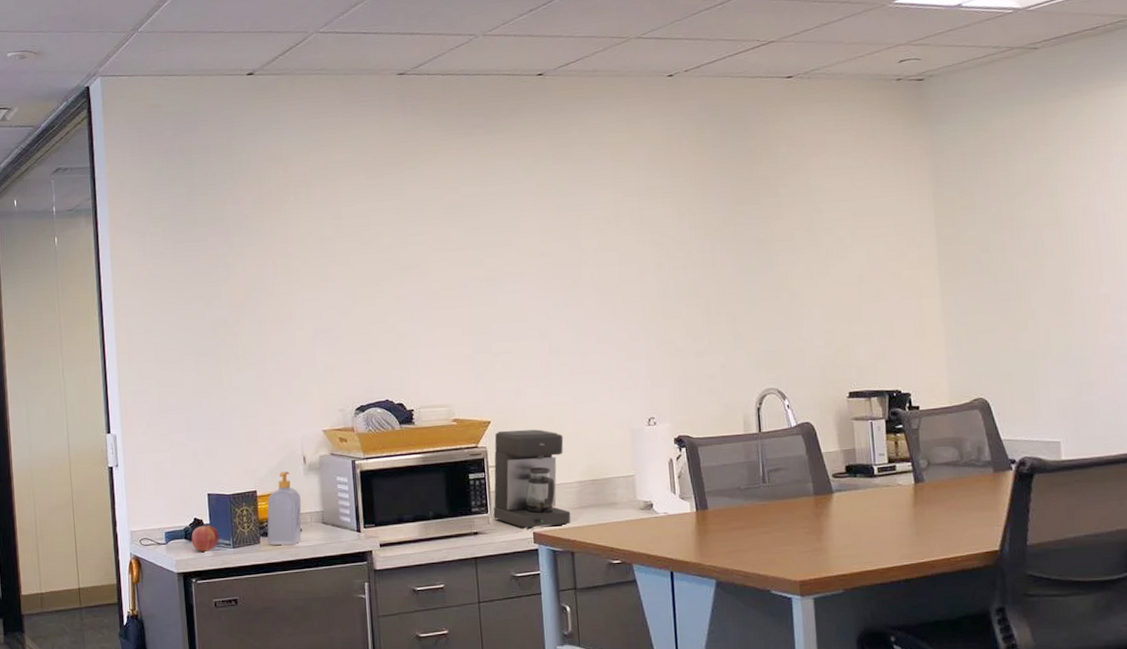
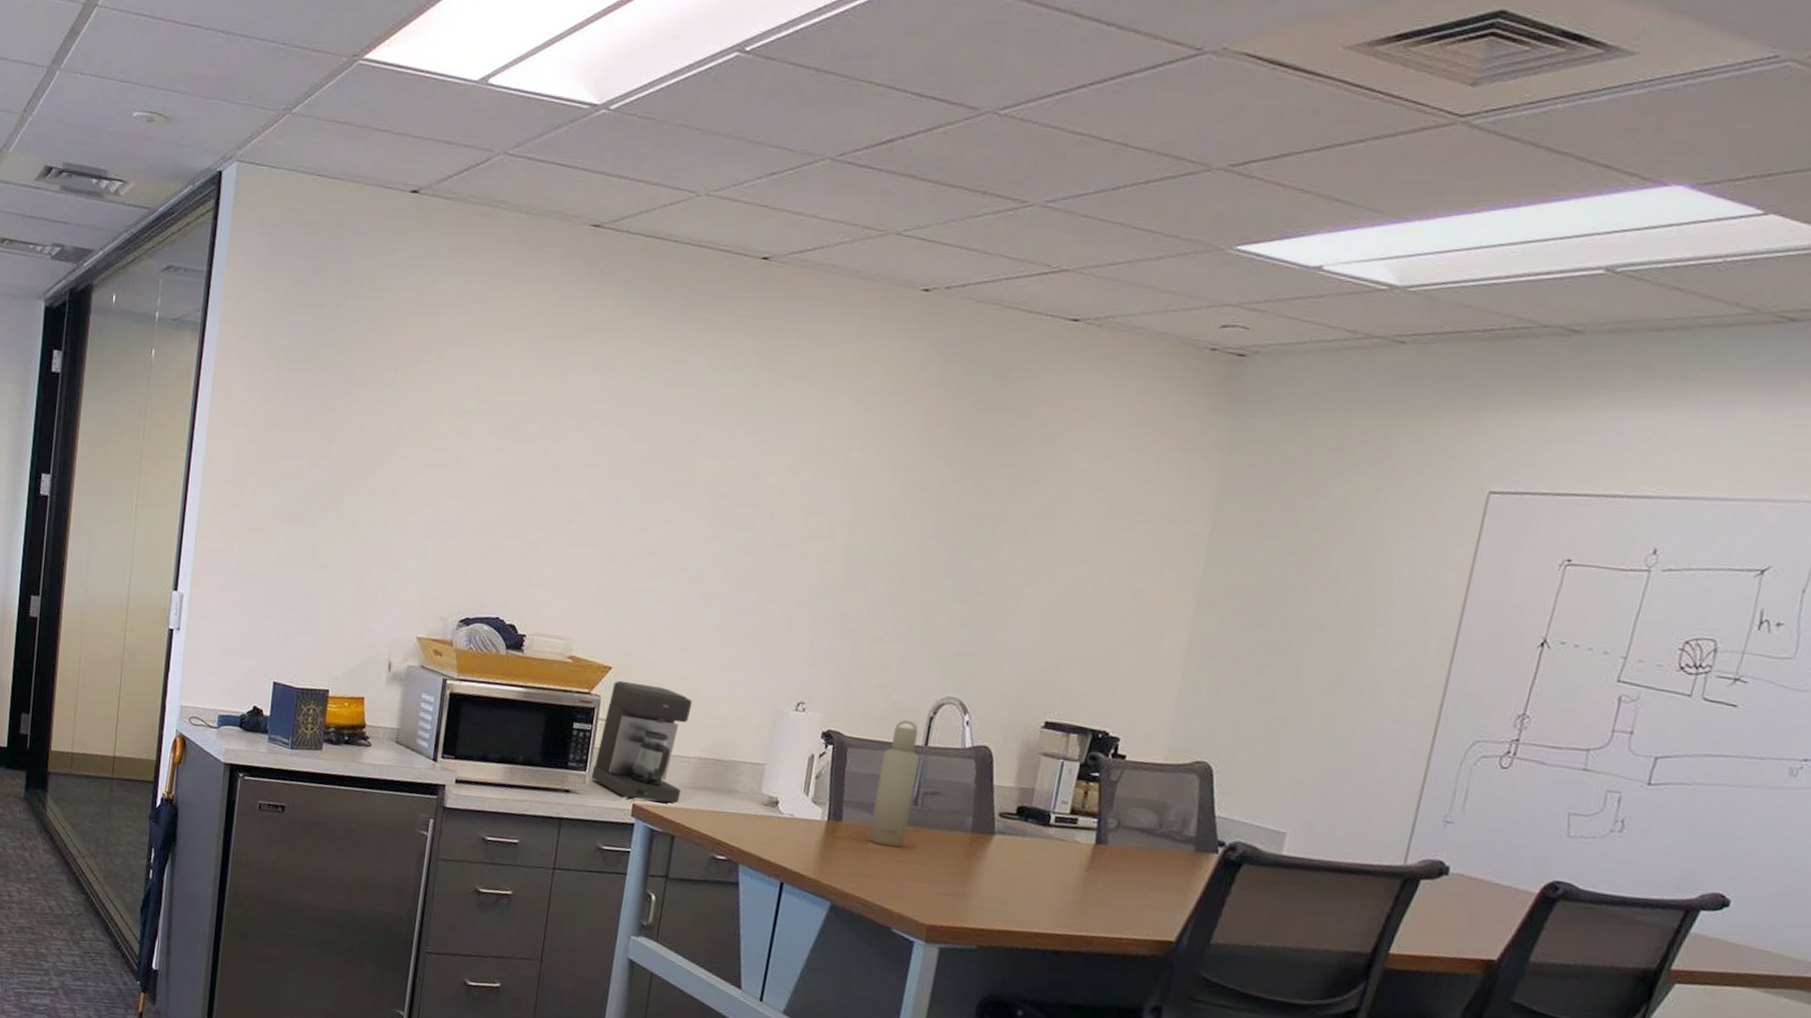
fruit: present [191,523,219,552] -> none [246,715,278,747]
soap bottle: present [267,471,302,546] -> none [330,674,377,761]
bottle: none [727,414,763,522] -> present [869,719,919,848]

